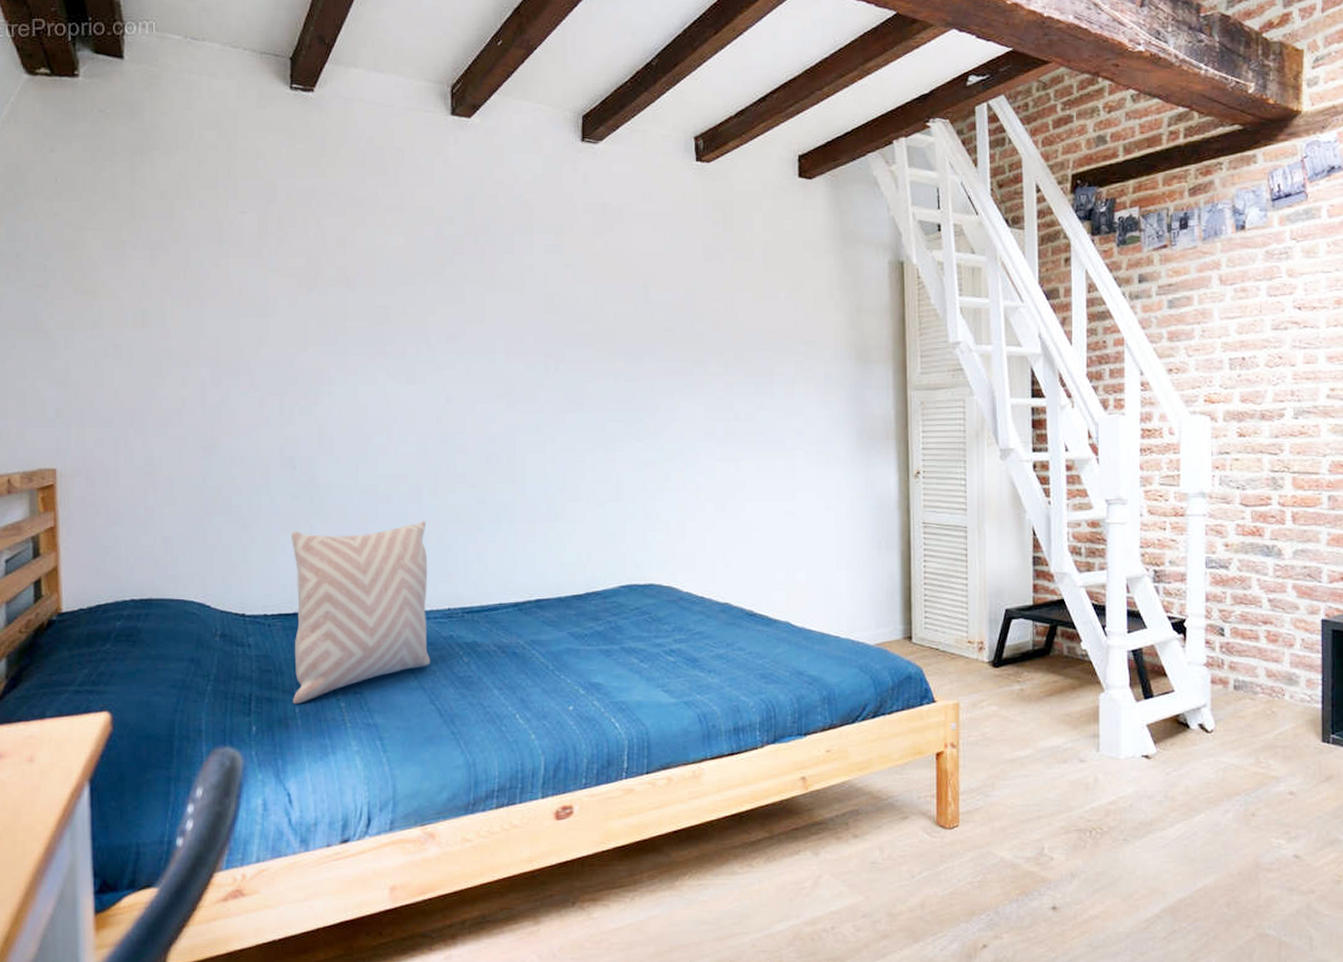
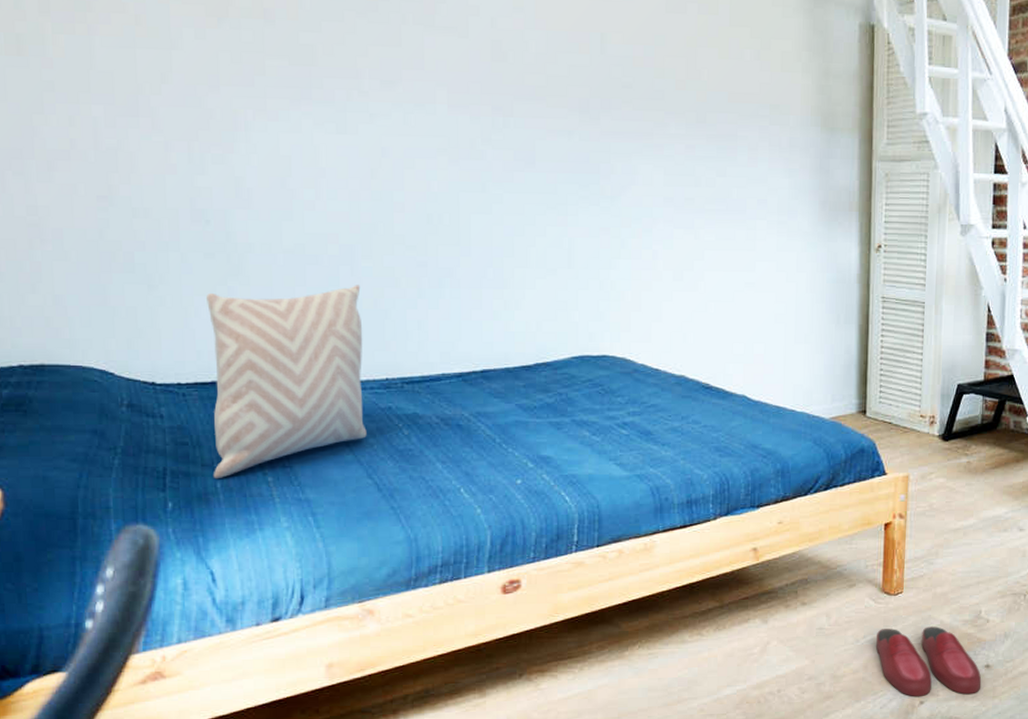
slippers: none [933,863,1049,940] -> present [876,626,982,697]

